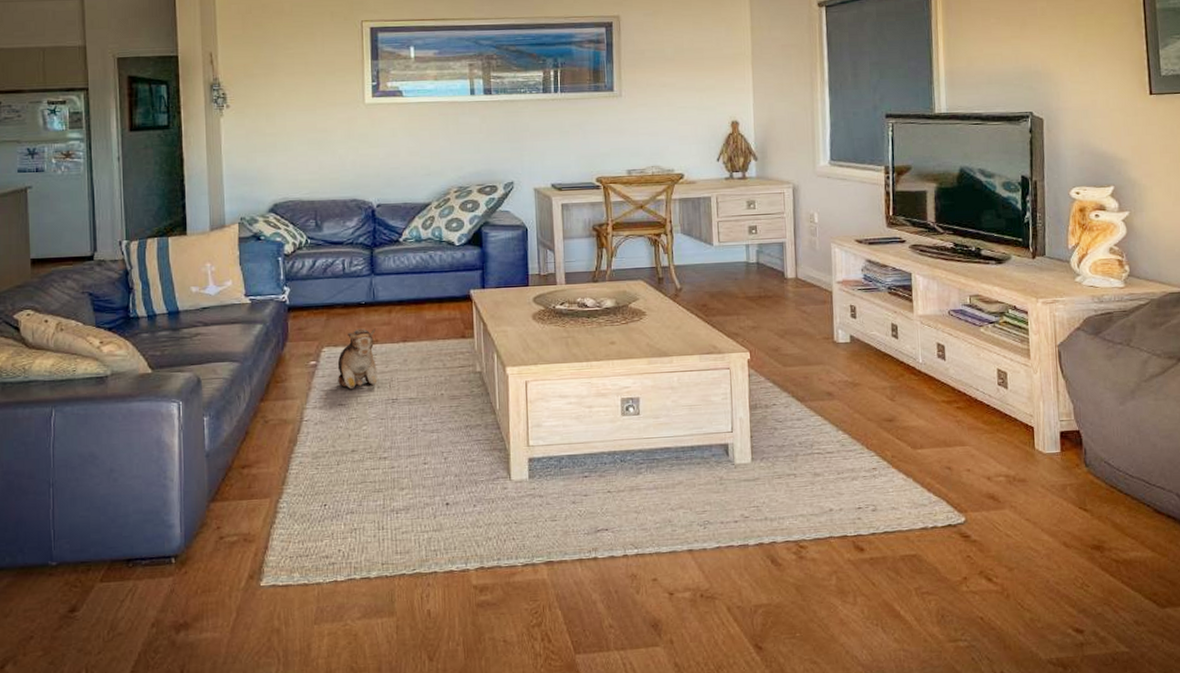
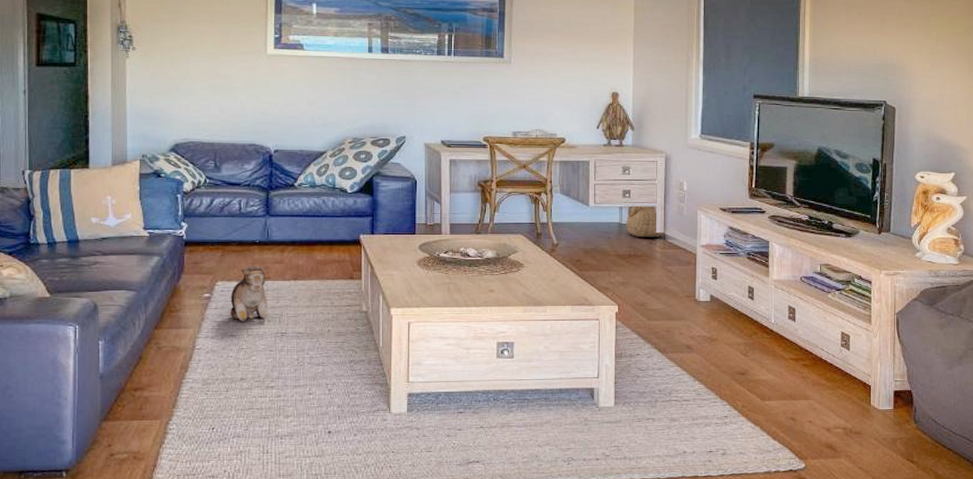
basket: none [753,241,798,276] -> present [626,204,666,237]

